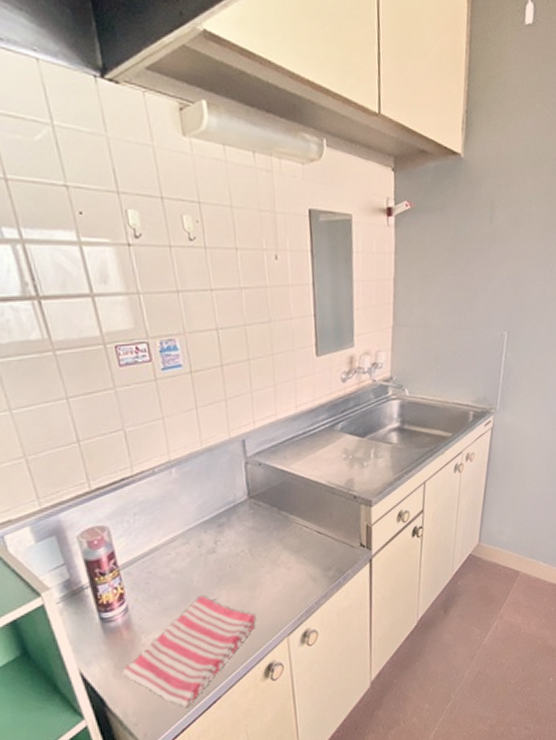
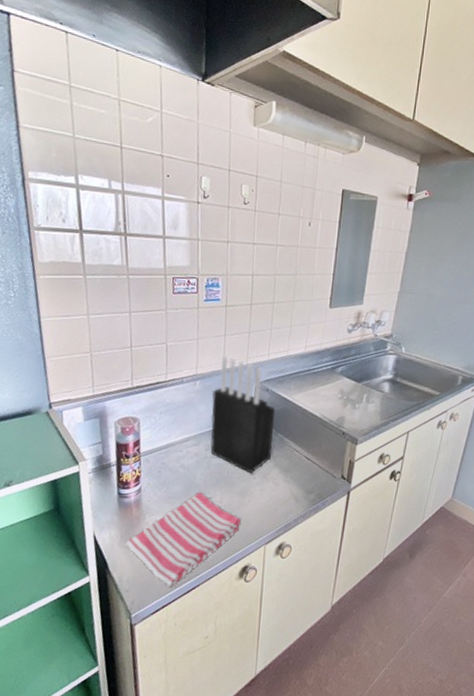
knife block: none [194,432,279,563] -> present [210,355,276,474]

